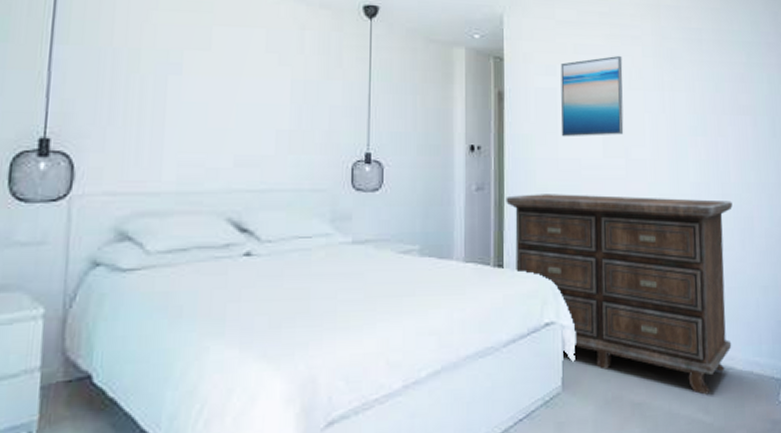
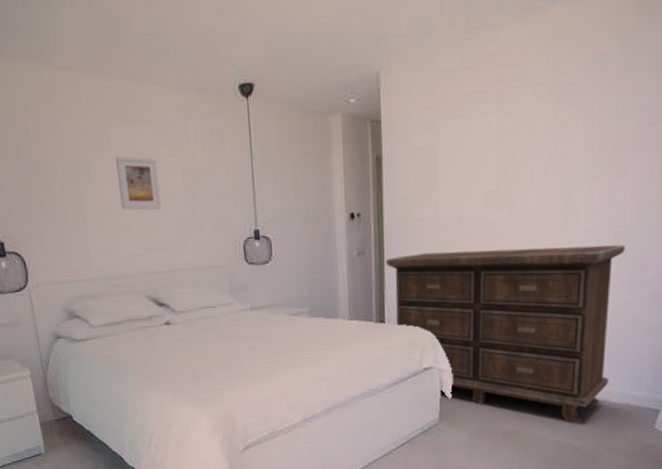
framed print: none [213,58,263,119] -> present [116,156,161,210]
wall art: present [560,55,624,137] -> none [441,100,511,196]

